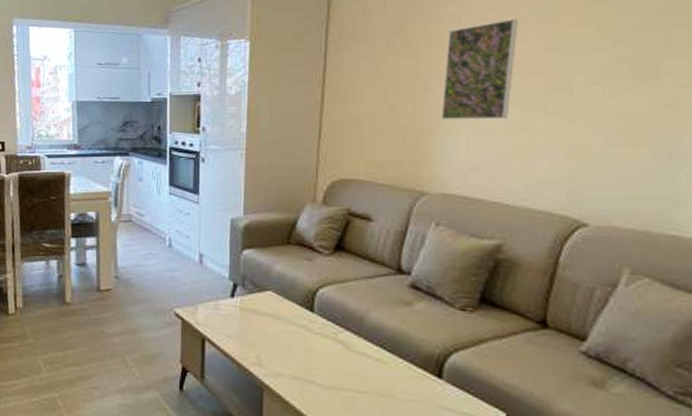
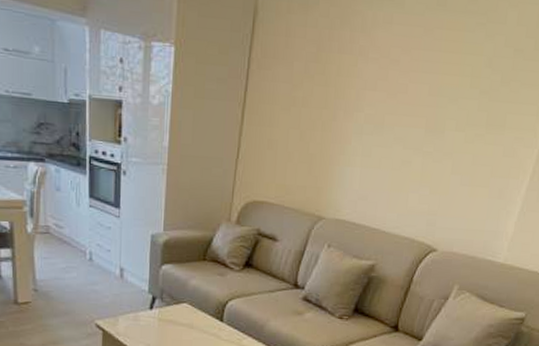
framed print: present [441,19,518,120] -> none [342,59,413,155]

